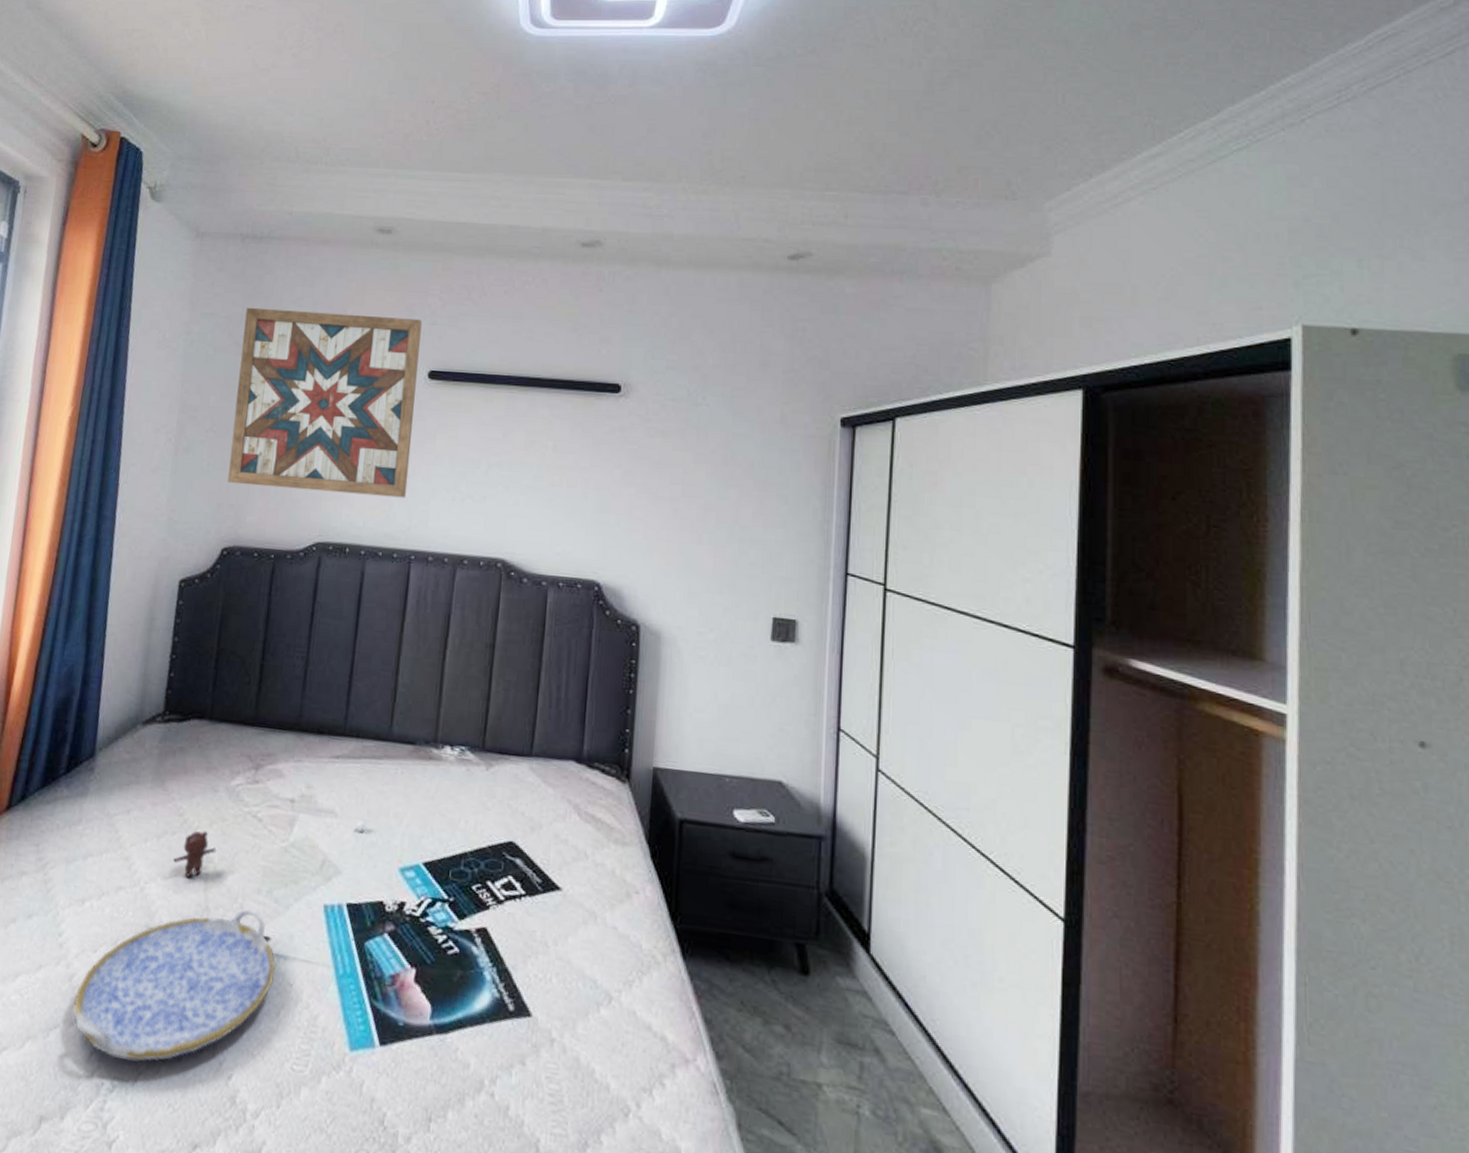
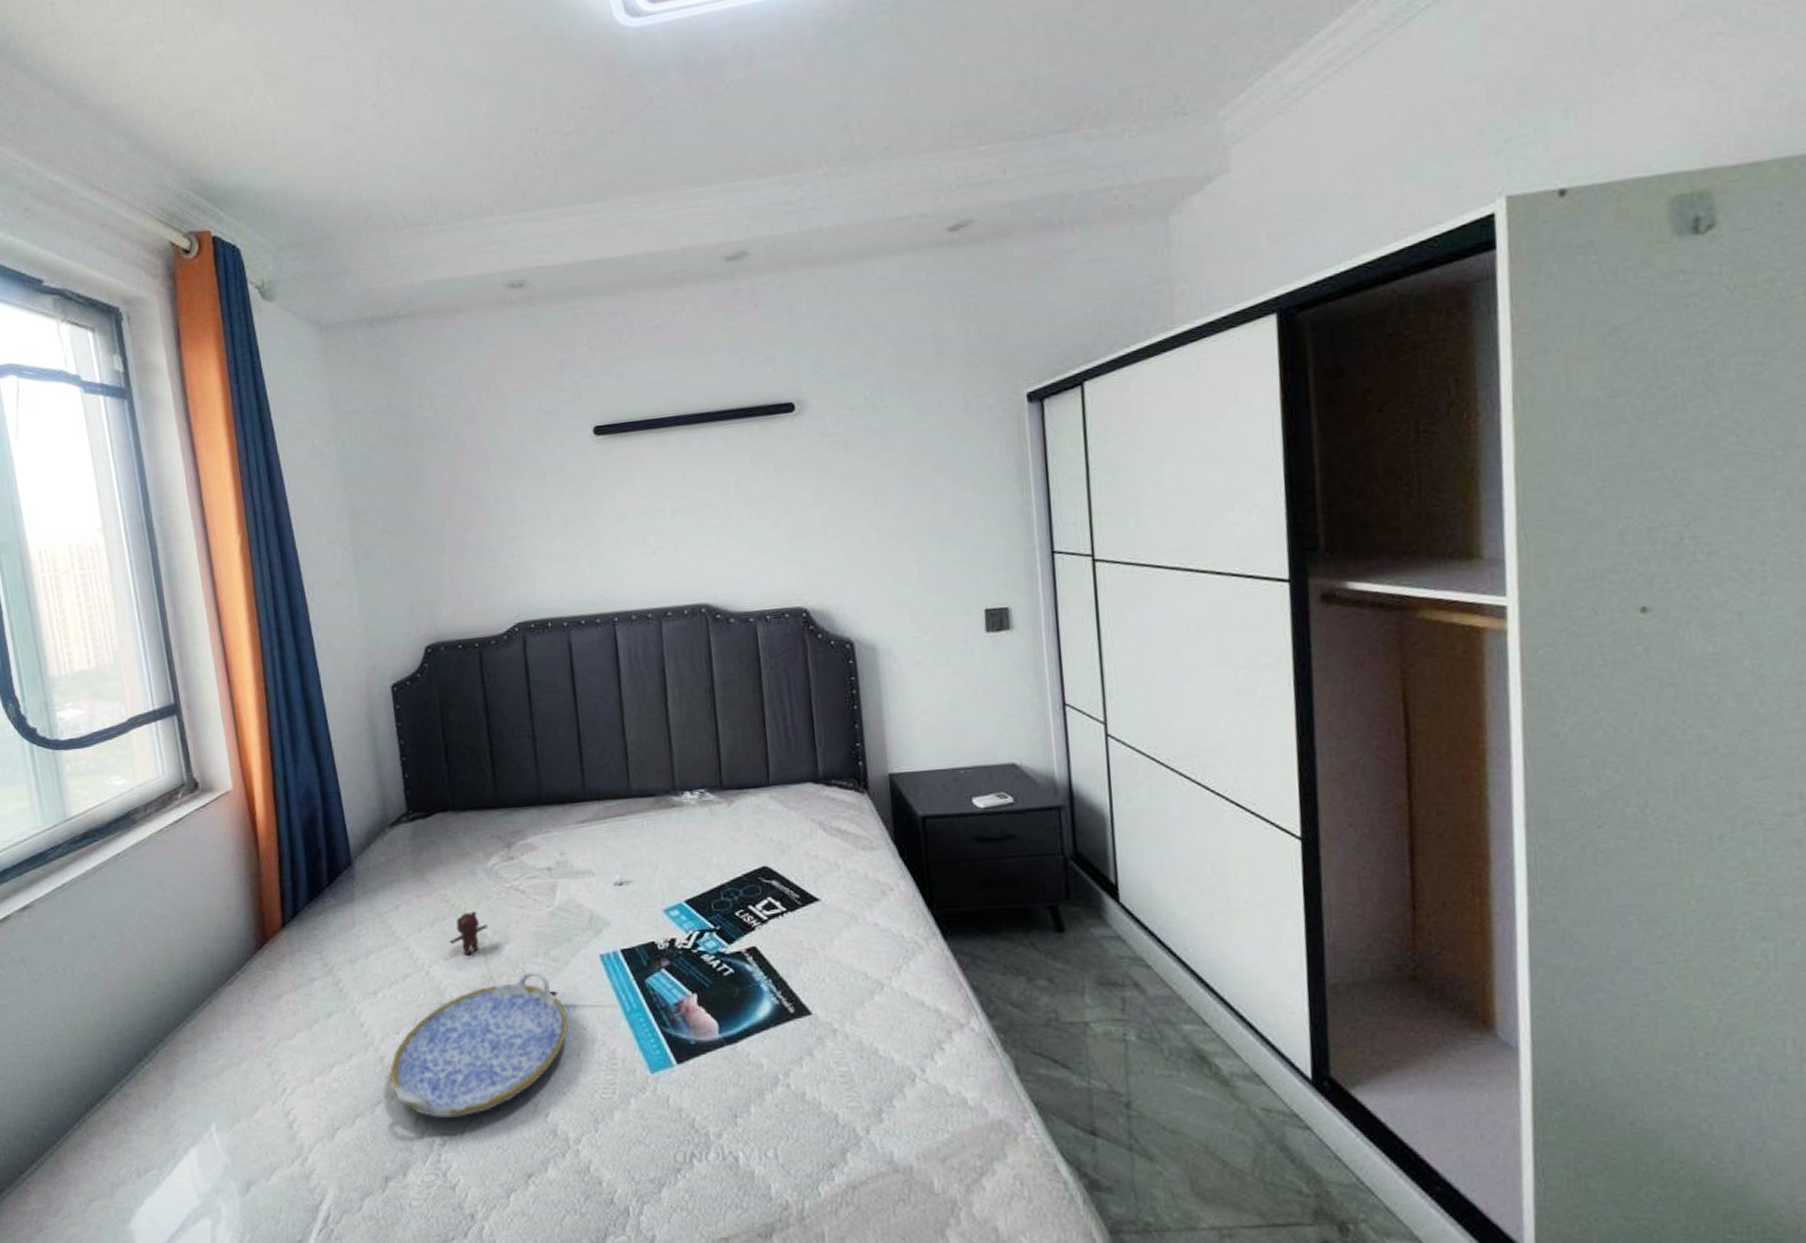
wall art: present [227,307,422,498] -> none [391,374,597,582]

